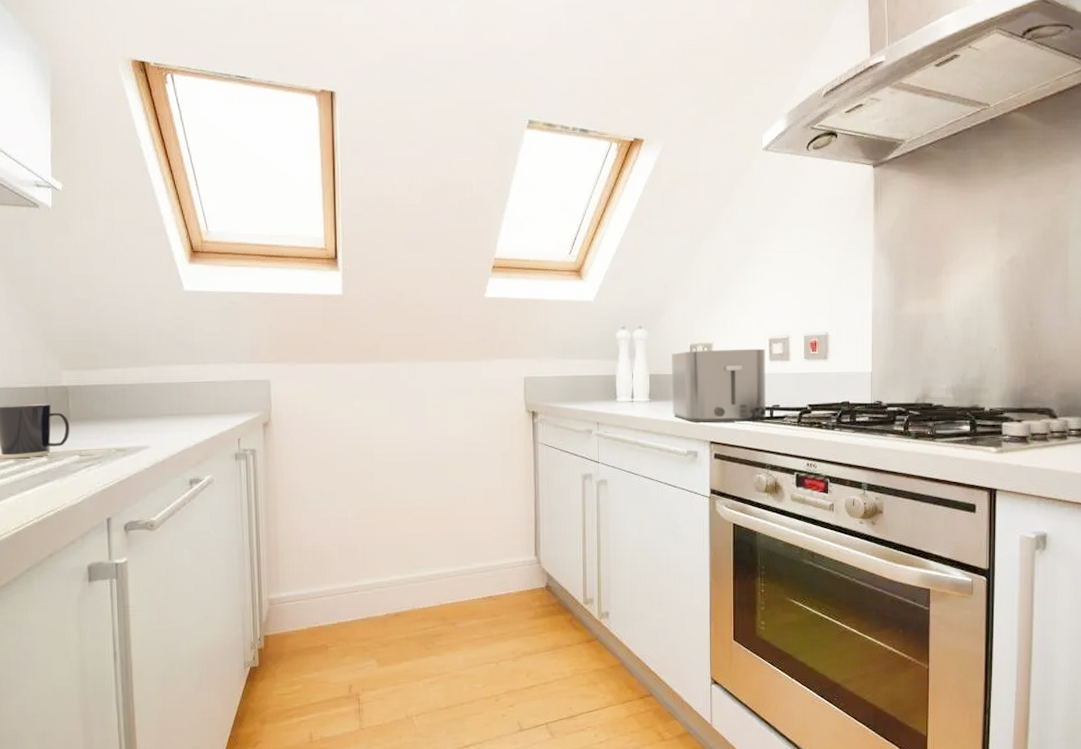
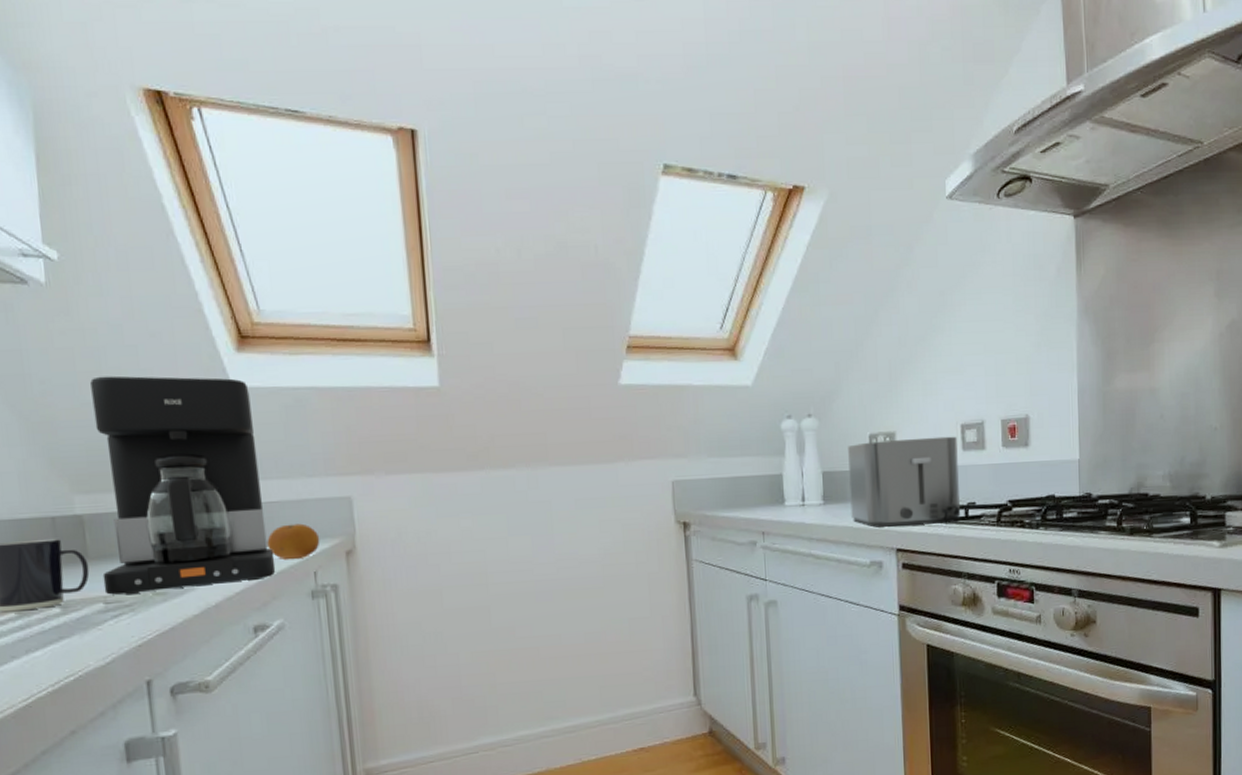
coffee maker: none [79,279,209,450] -> present [90,375,276,596]
fruit: none [204,400,244,427] -> present [267,523,320,559]

